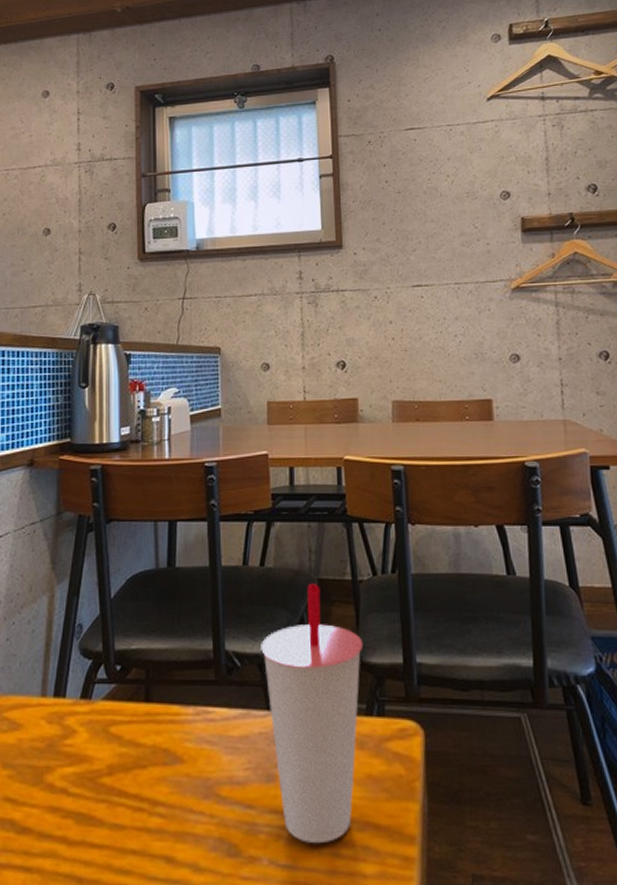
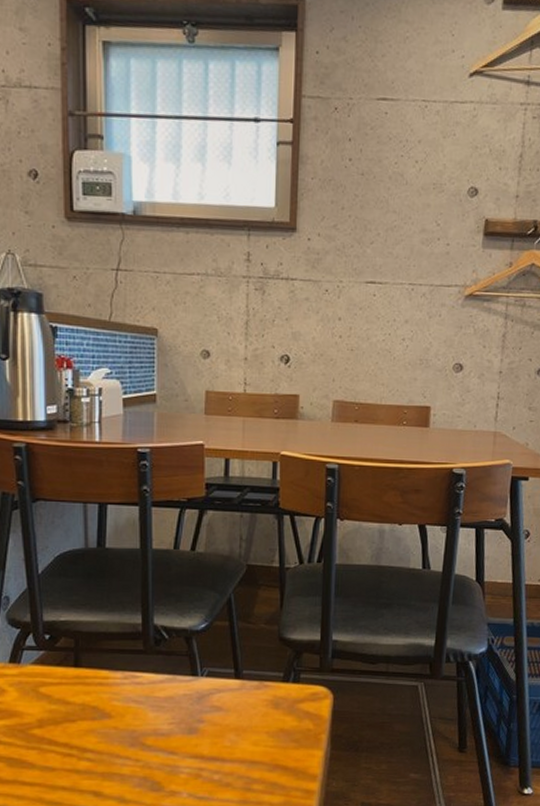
cup: present [261,583,364,843] -> none [188,568,286,780]

